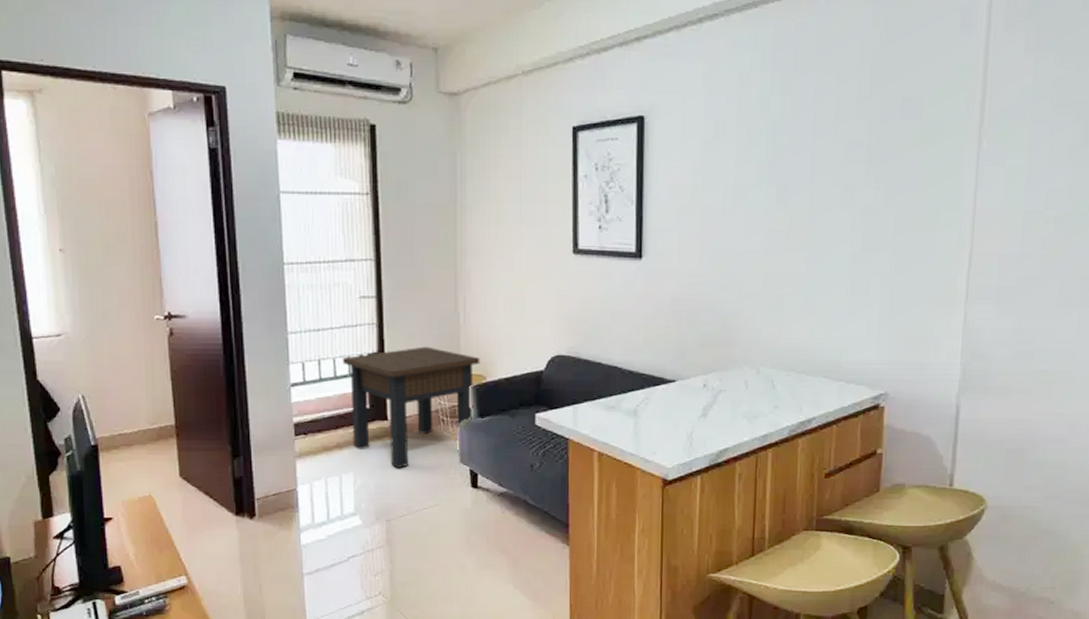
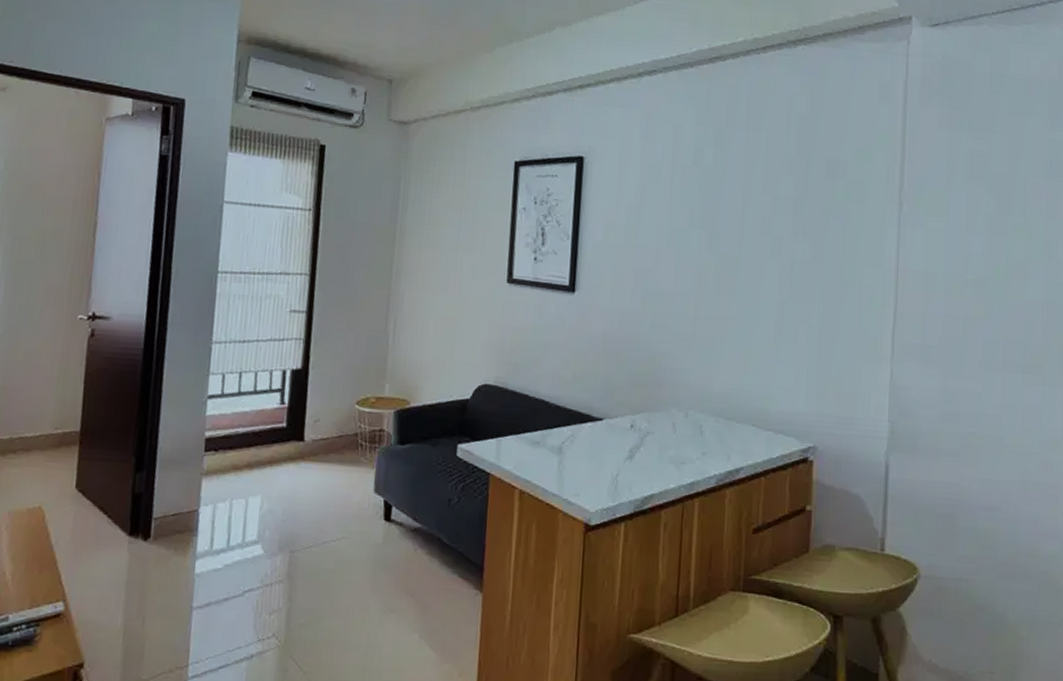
side table: present [342,346,480,468] -> none [264,366,406,494]

